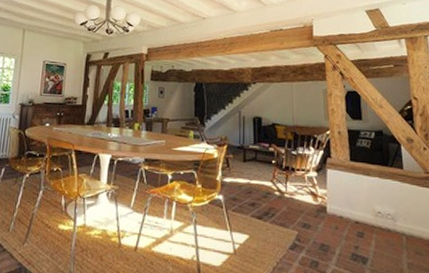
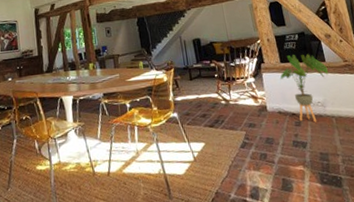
house plant: none [347,154,405,237] -> present [280,53,329,123]

